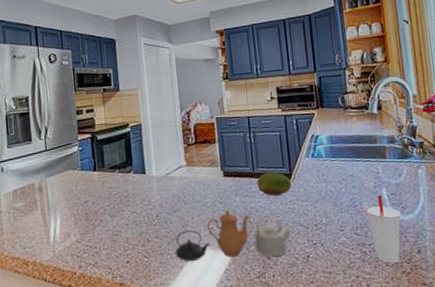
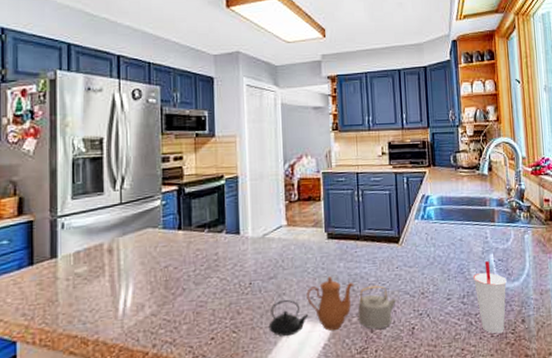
fruit: present [256,172,292,196] -> none [363,234,400,261]

